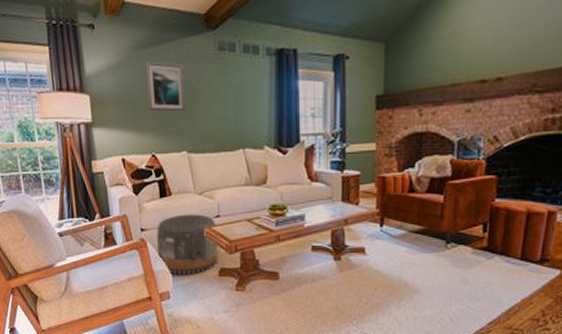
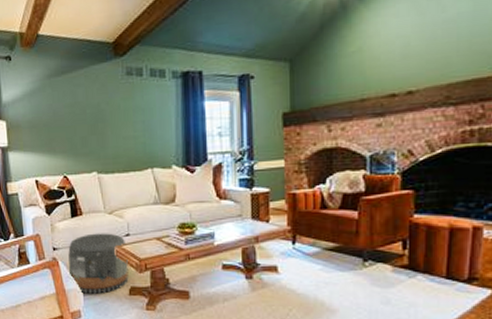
wall art: present [145,61,186,112] -> none [57,87,96,135]

